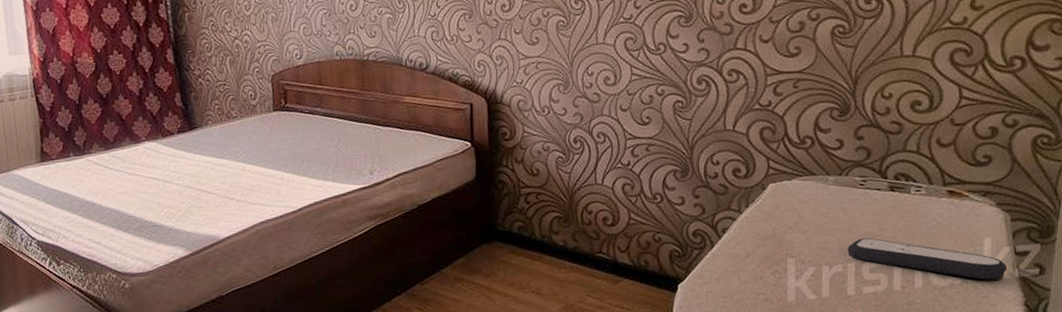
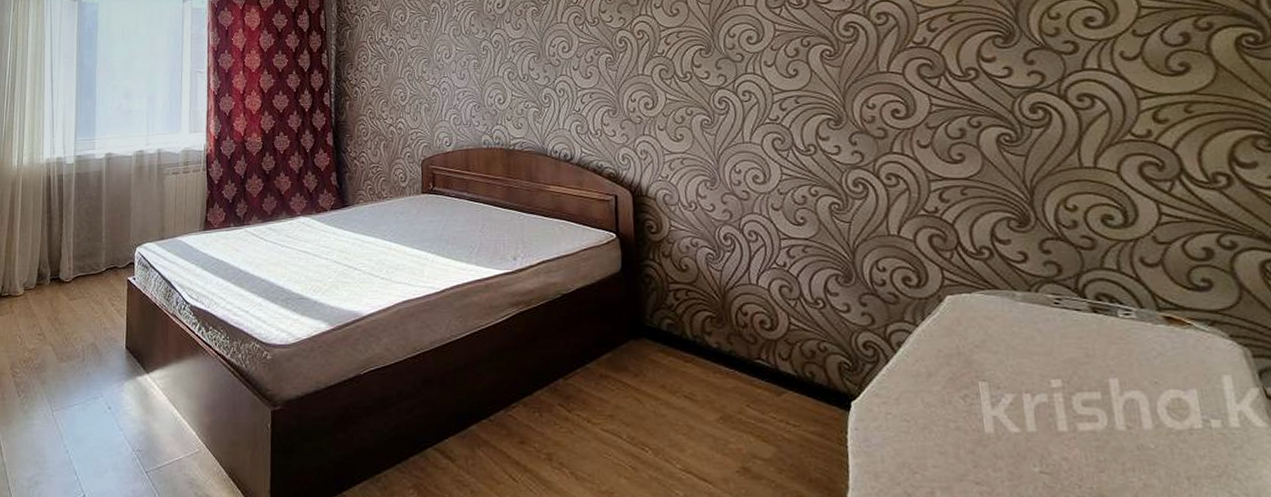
remote control: present [847,237,1008,280] -> none [1050,364,1261,427]

